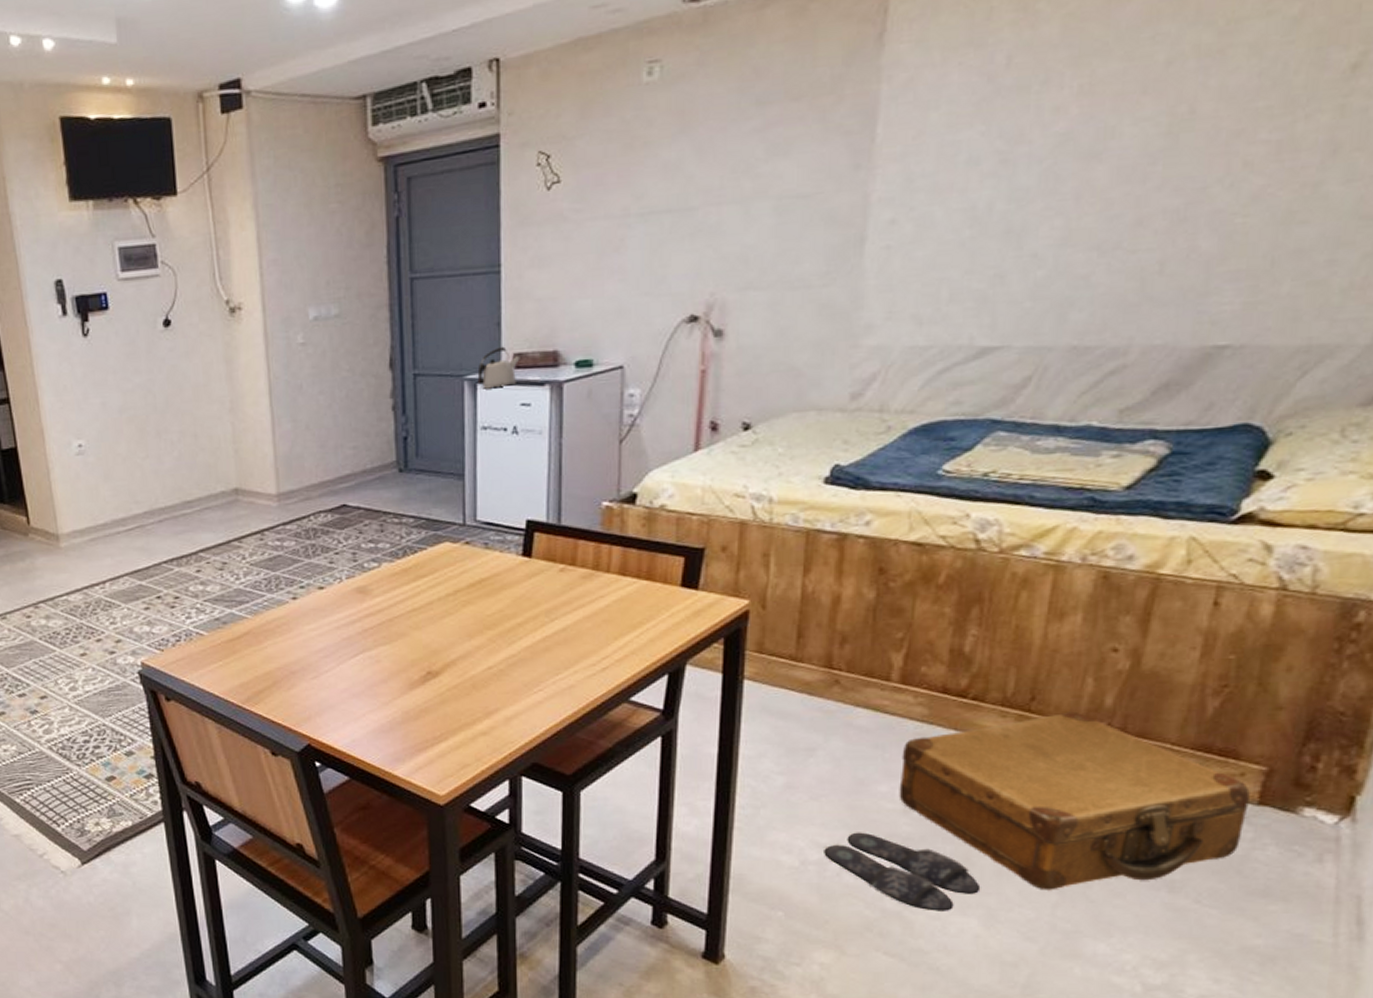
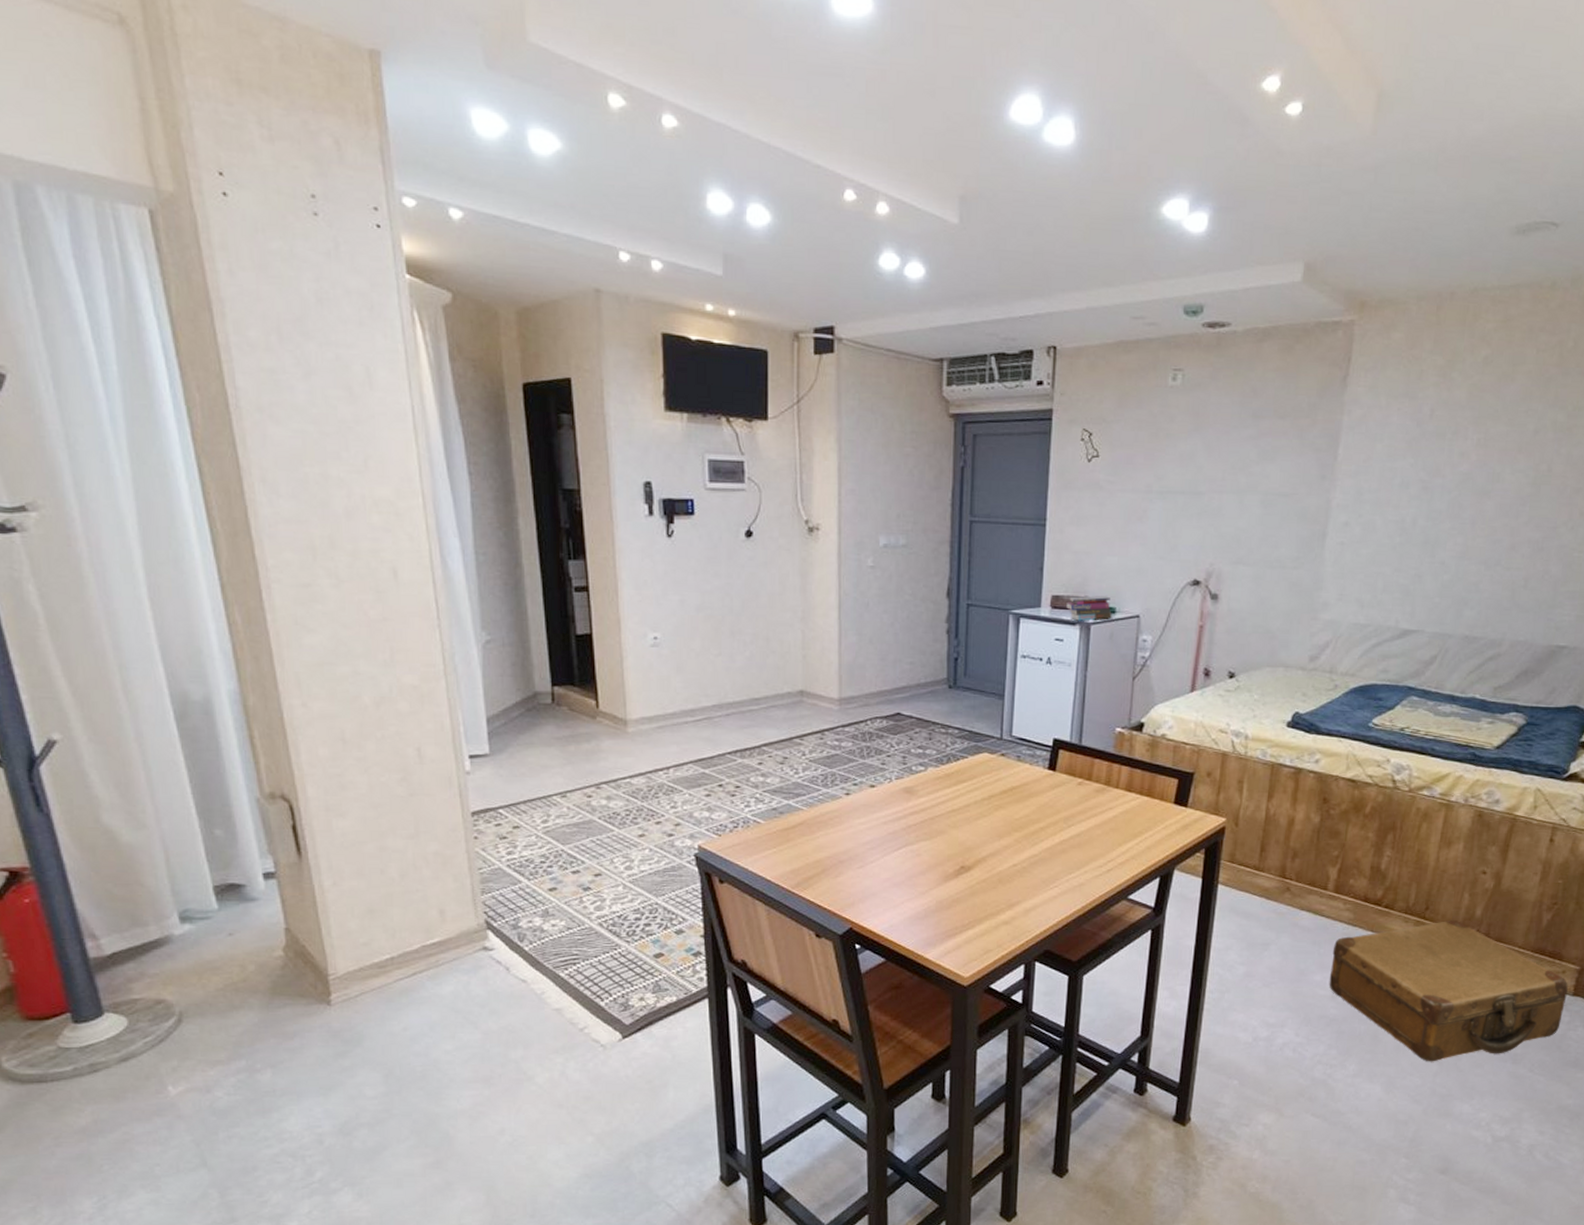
kettle: present [477,346,520,389] -> none [1020,588,1057,623]
books: none [532,347,589,380] -> present [1066,595,1112,621]
slippers: present [824,832,979,911] -> none [1271,1014,1383,1079]

